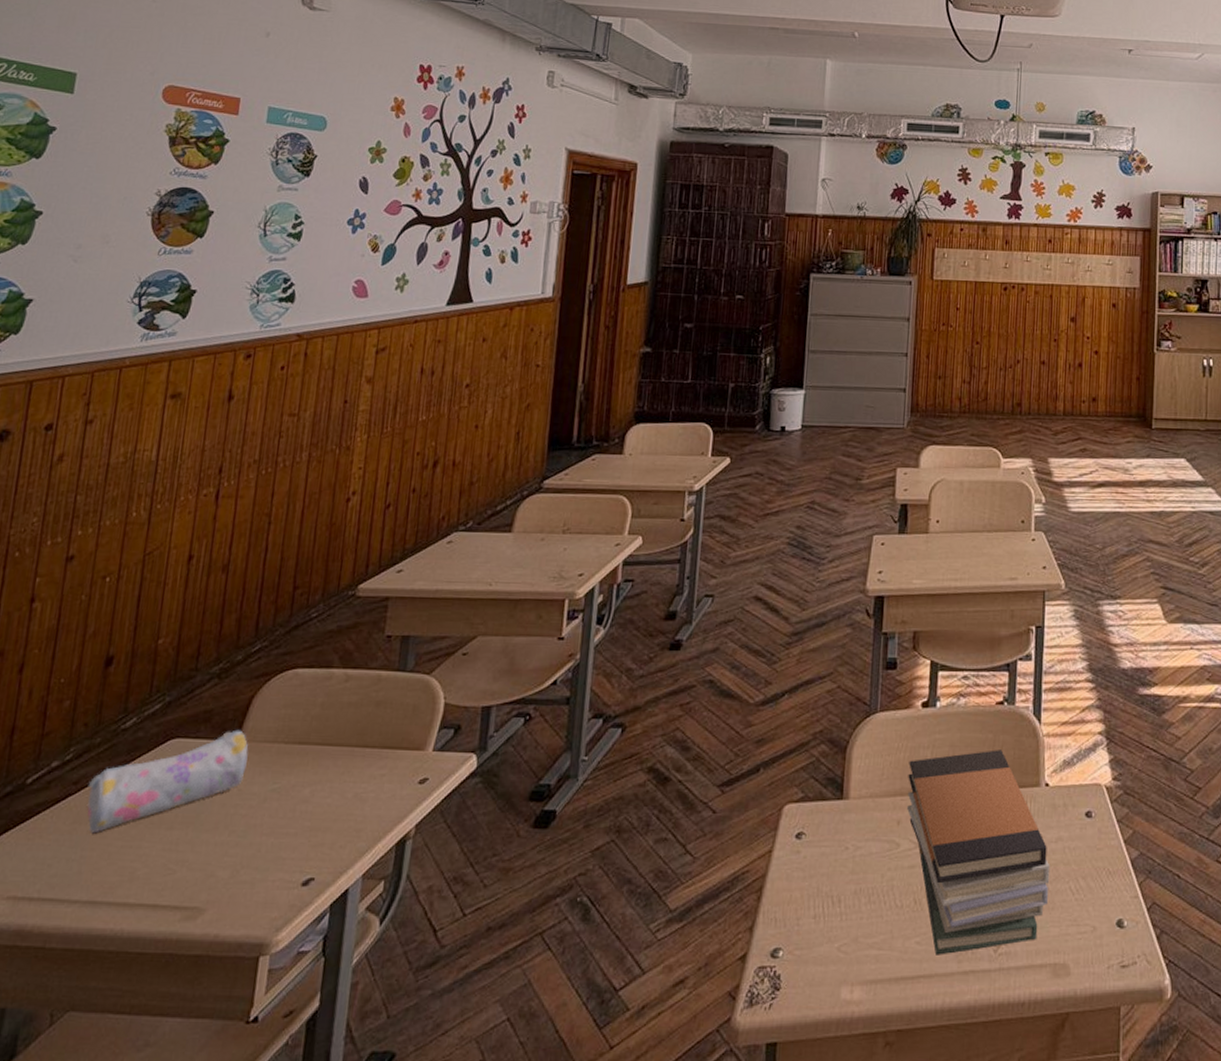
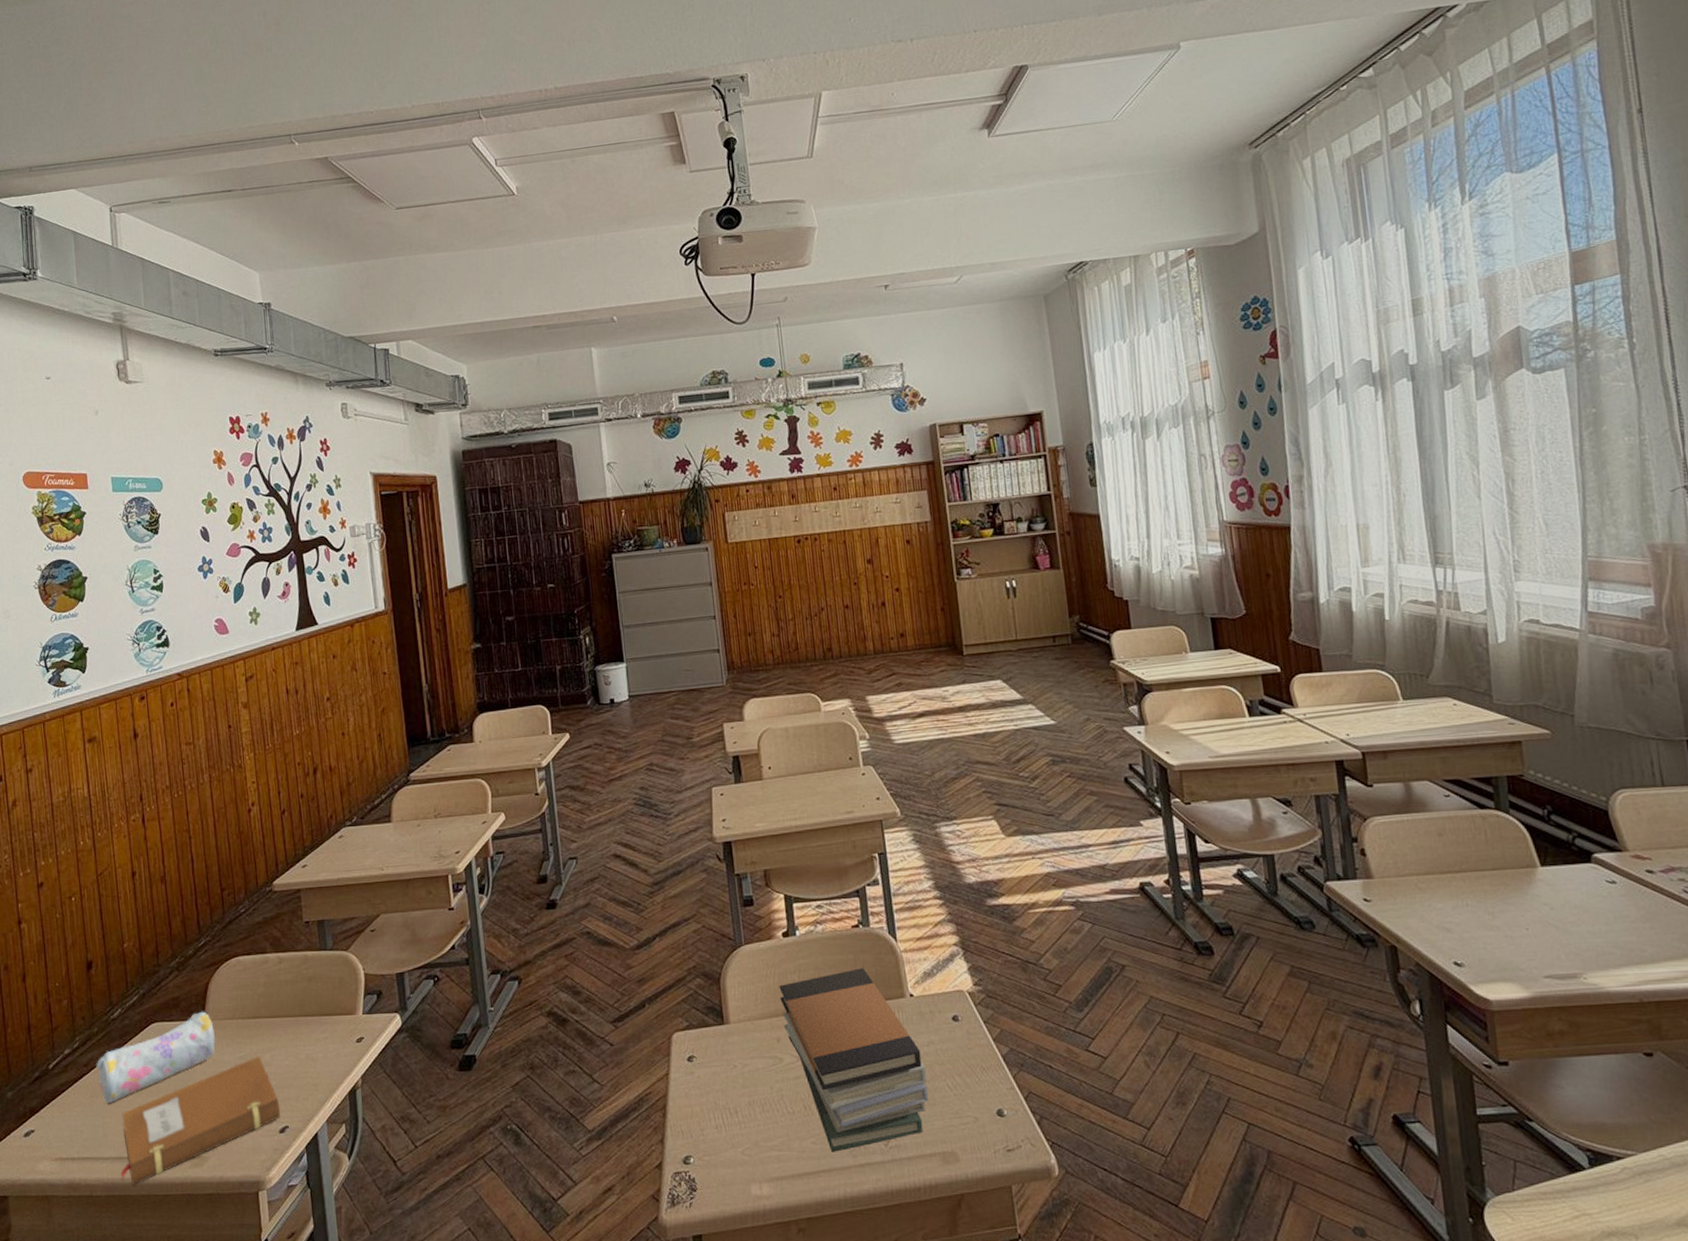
notebook: none [87,790,309,938] -> present [121,1056,281,1185]

